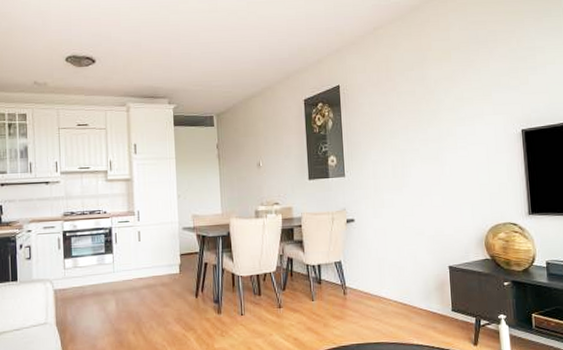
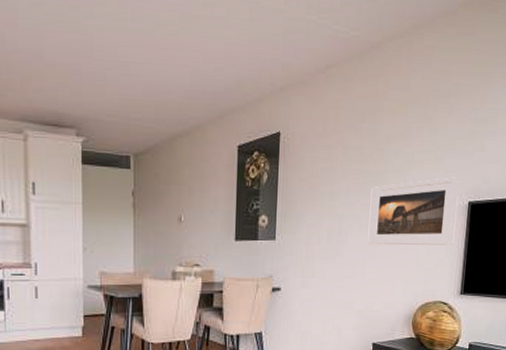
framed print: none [427,109,514,175] -> present [367,177,460,245]

